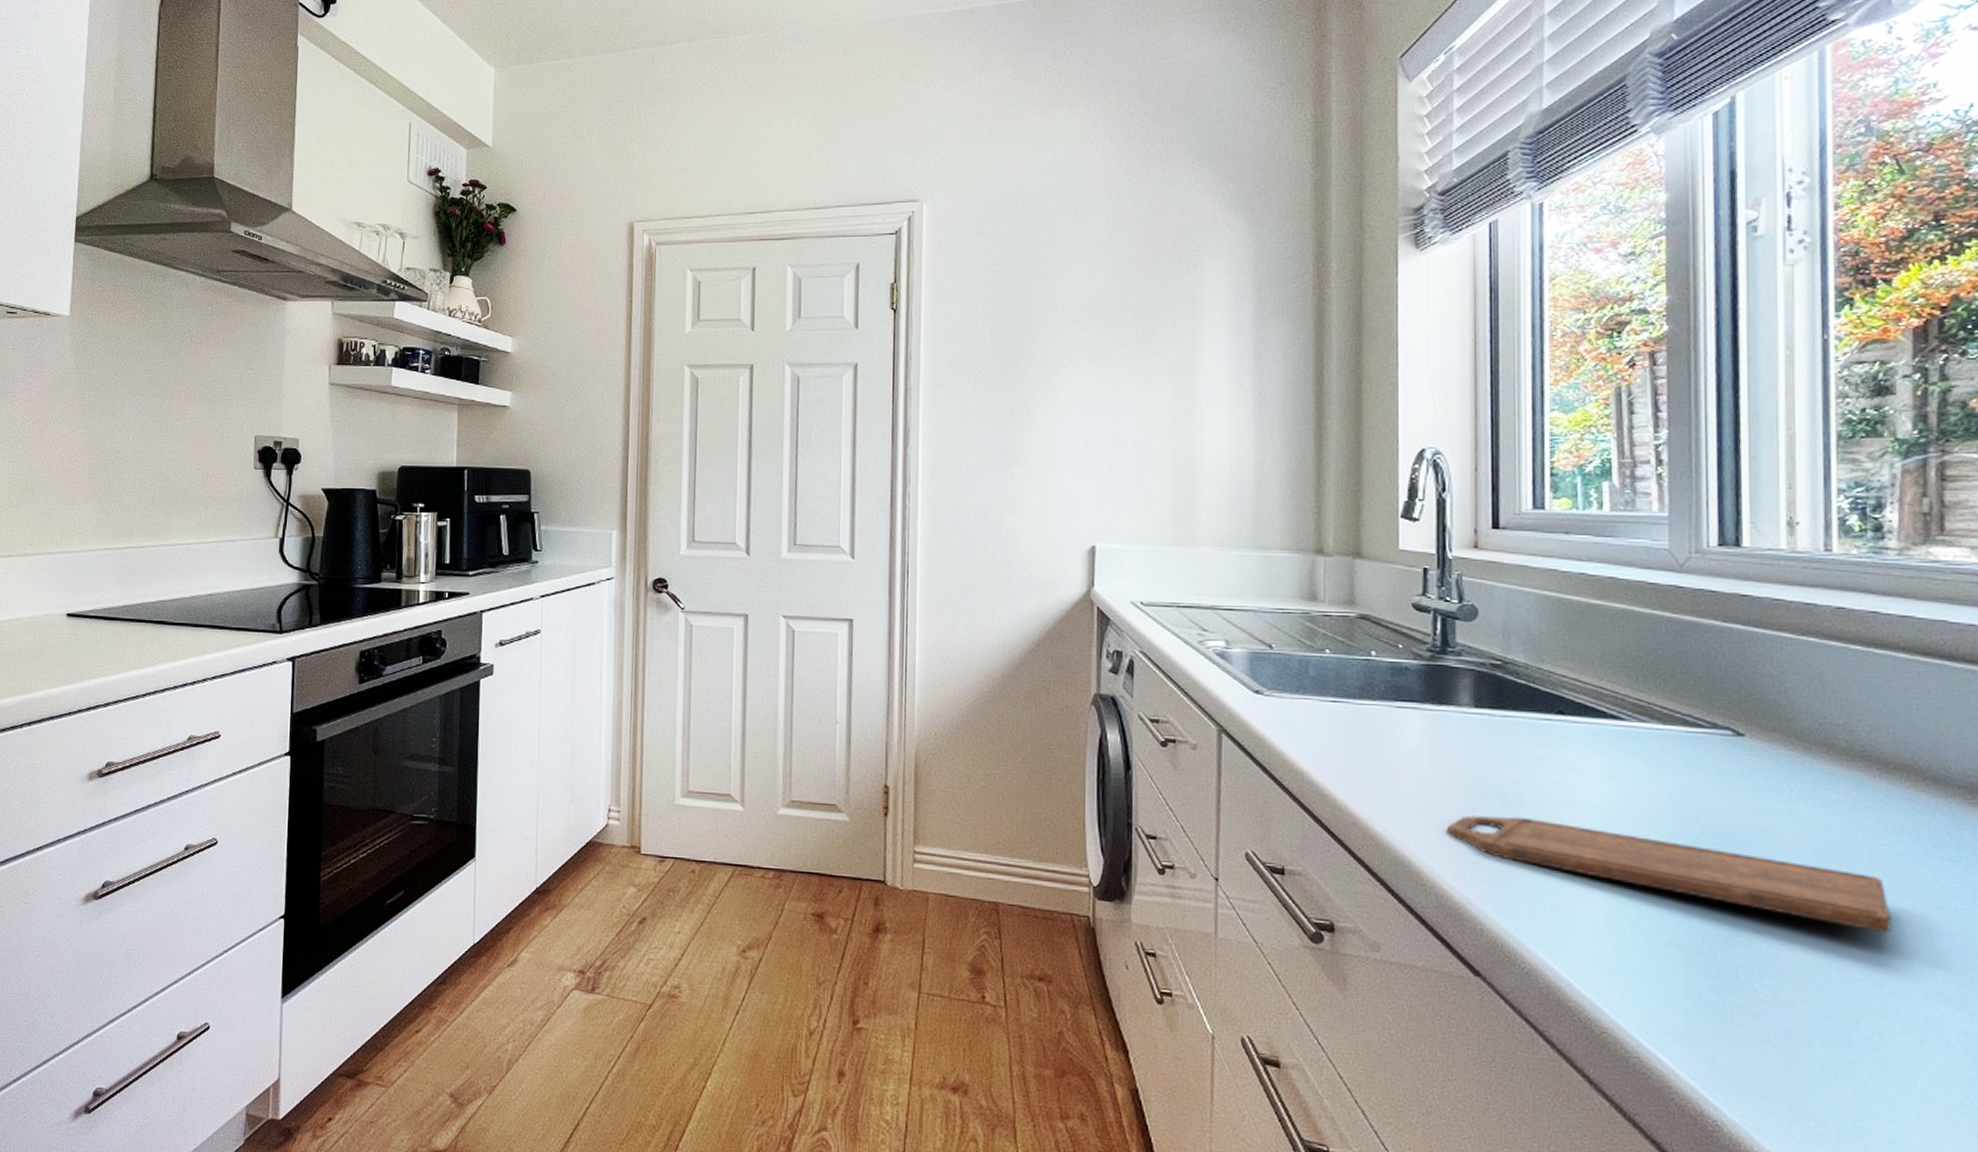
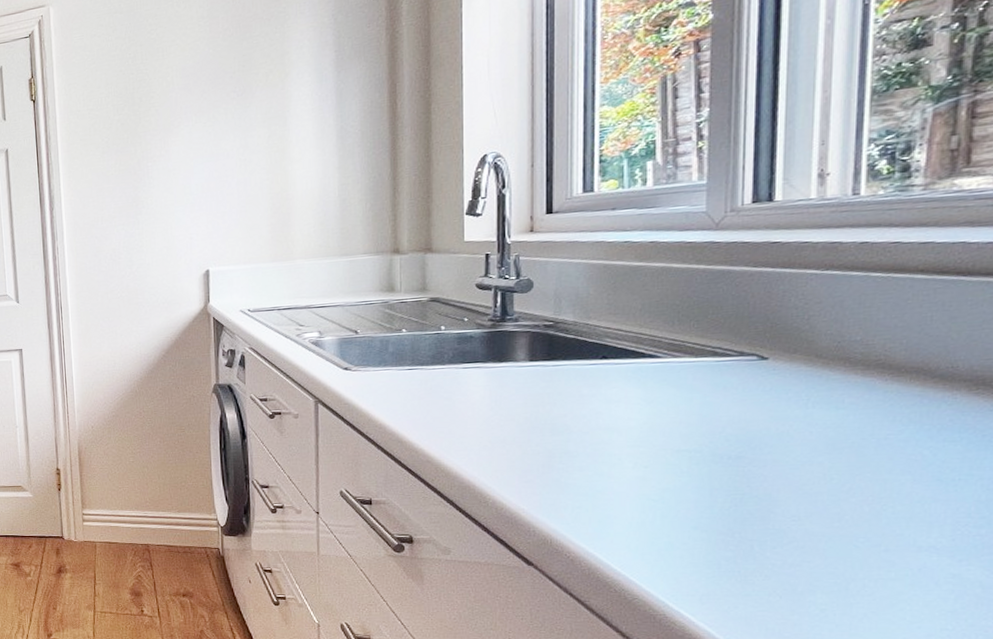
cutting board: present [1446,815,1892,934] -> none [505,442,893,504]

